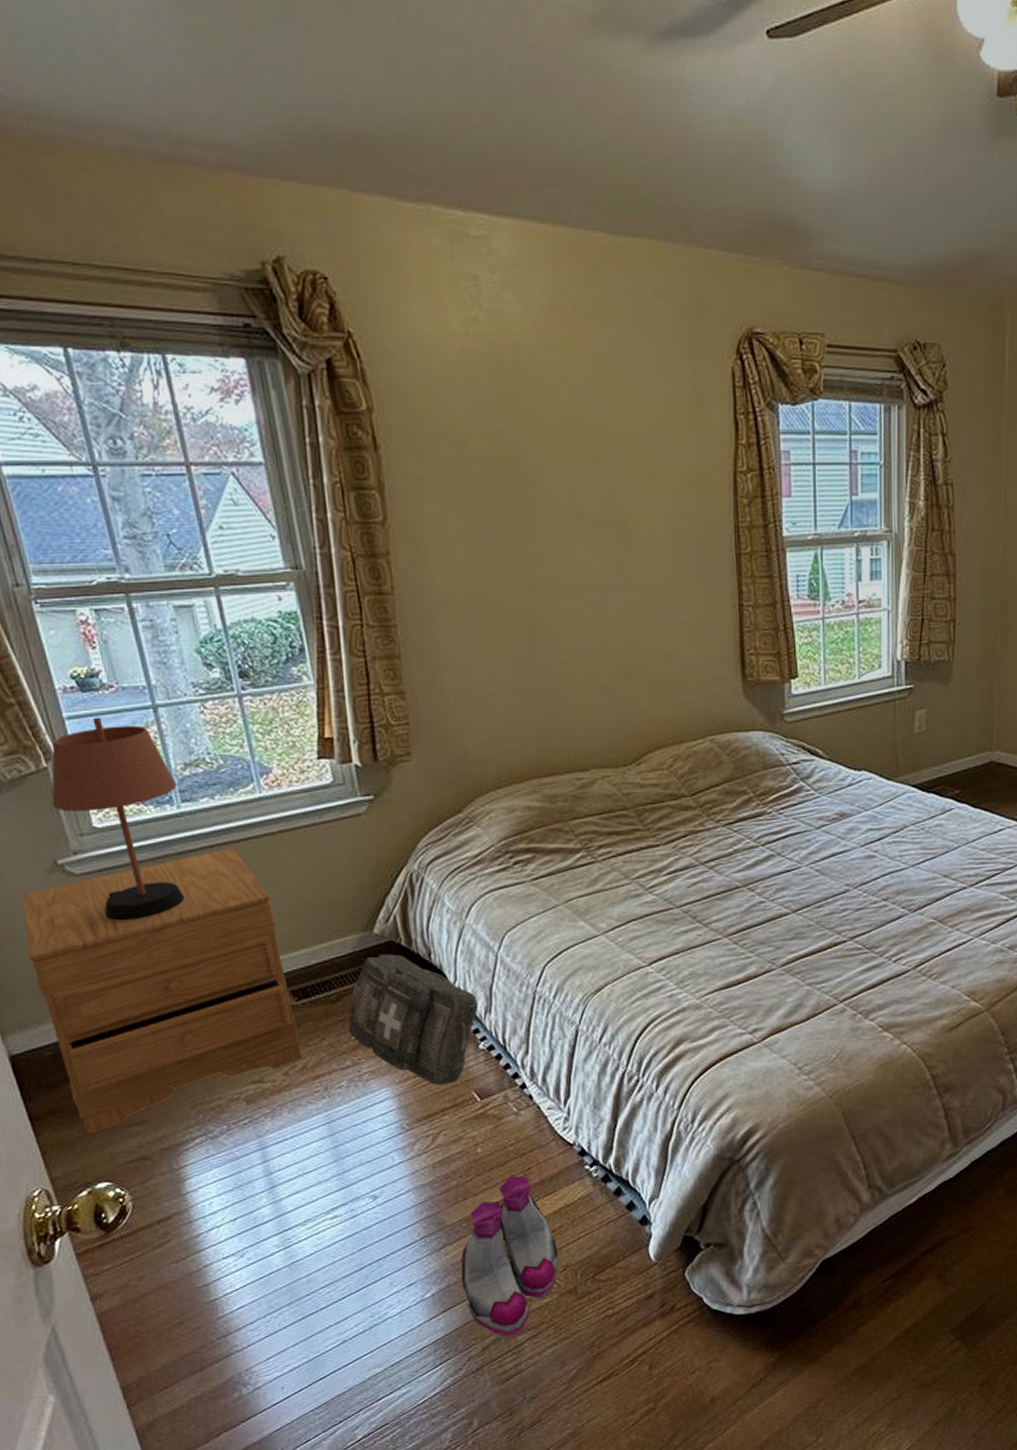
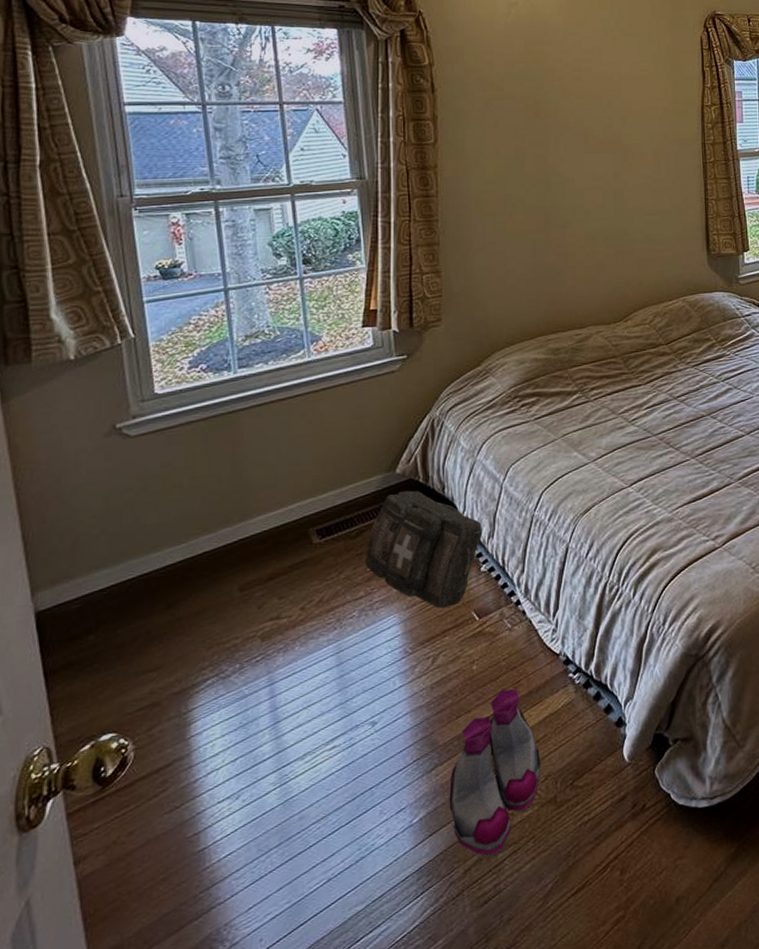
nightstand: present [21,848,302,1135] -> none [73,405,319,686]
table lamp: present [51,717,185,921] -> none [120,300,237,476]

